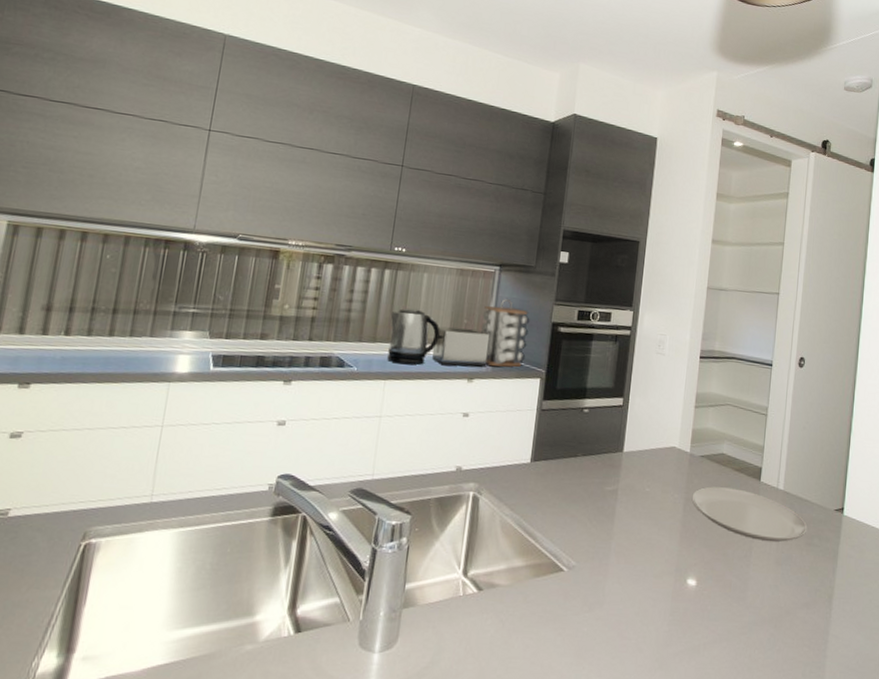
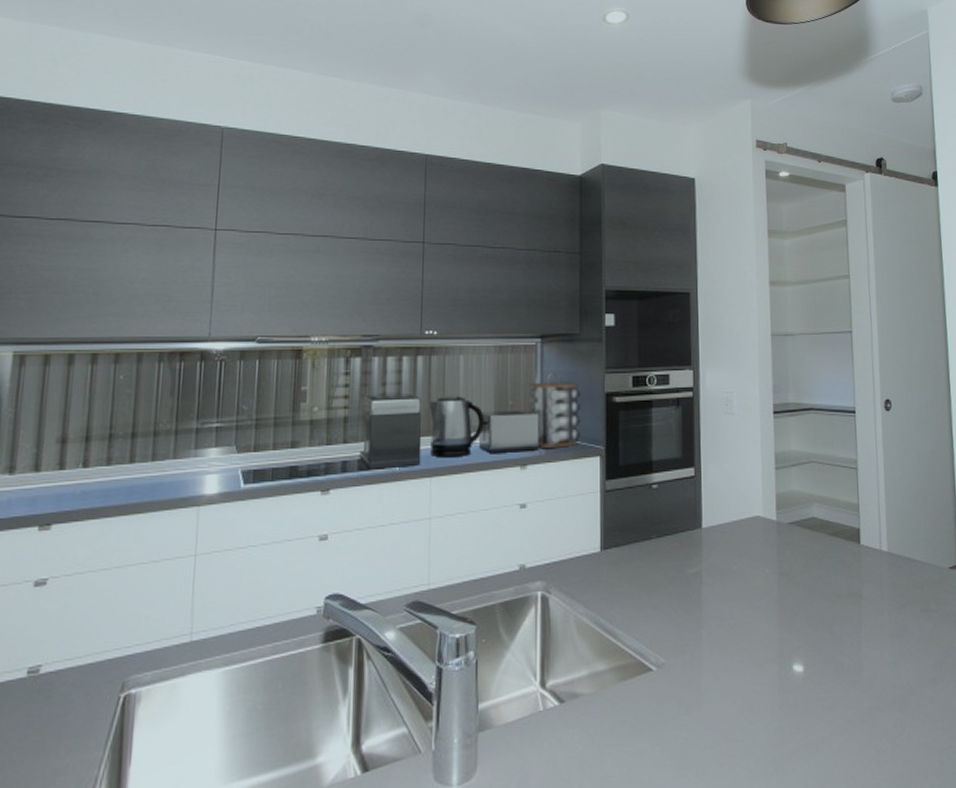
coffee maker: none [322,299,385,369] -> present [359,394,422,469]
plate: present [691,486,808,542] -> none [785,555,921,612]

